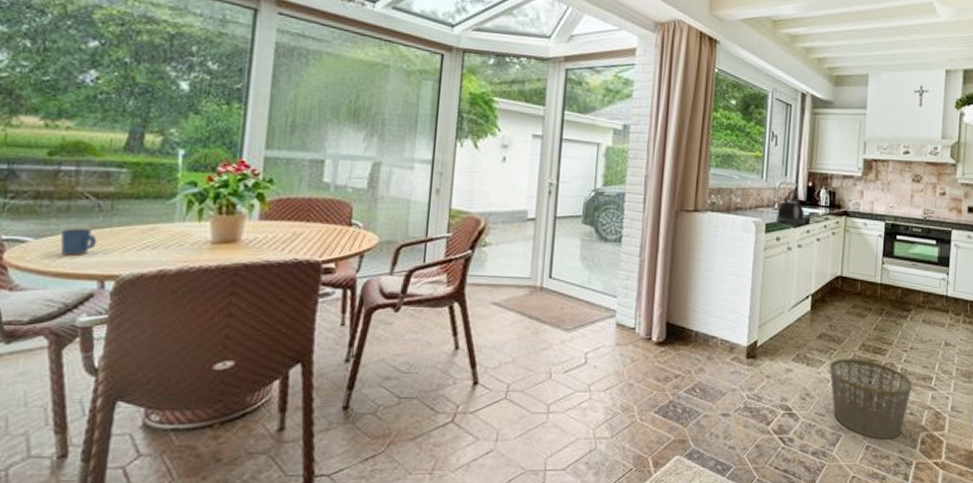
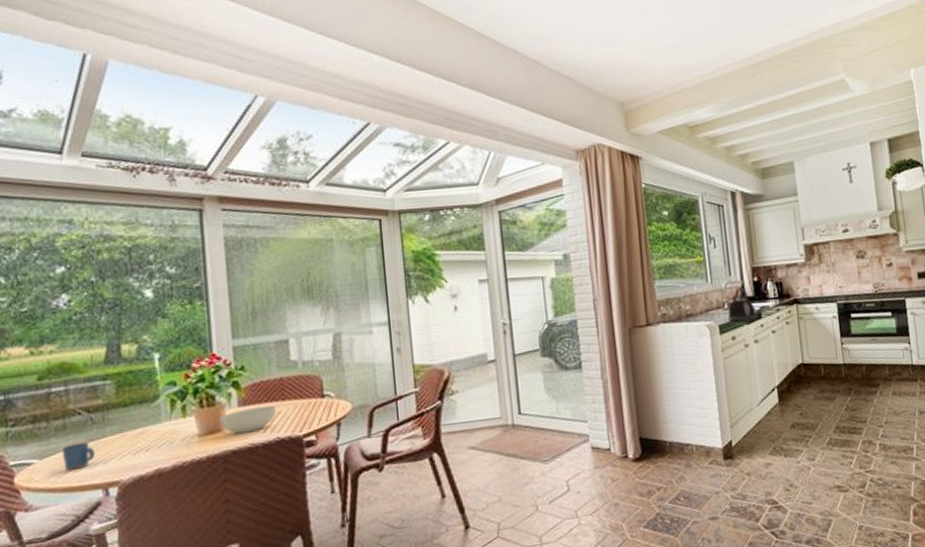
bowl: none [237,223,300,249] -> present [219,405,277,434]
basket: present [829,358,913,439] -> none [807,439,895,518]

